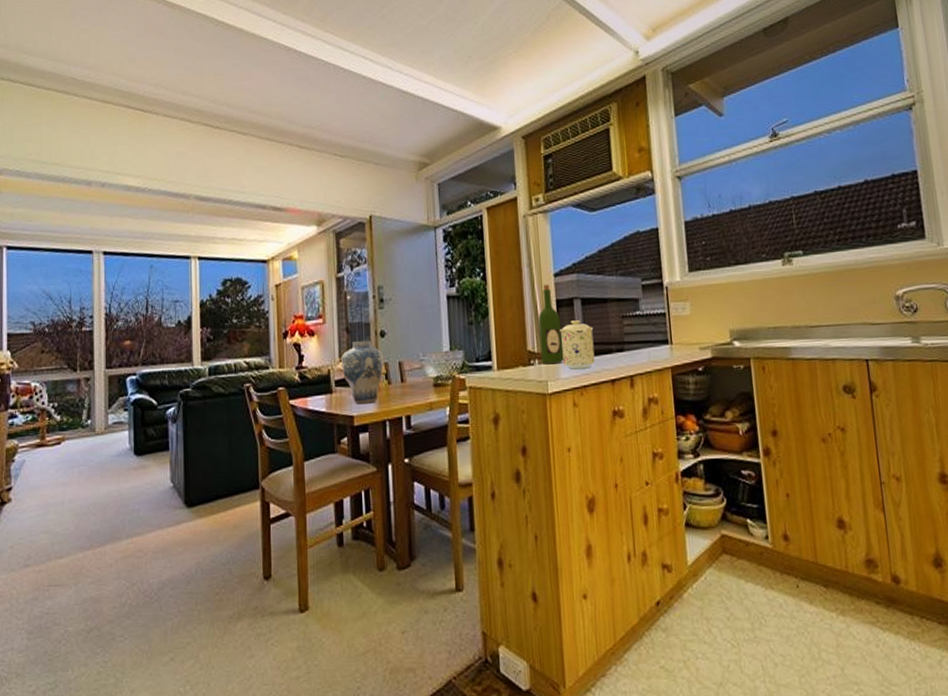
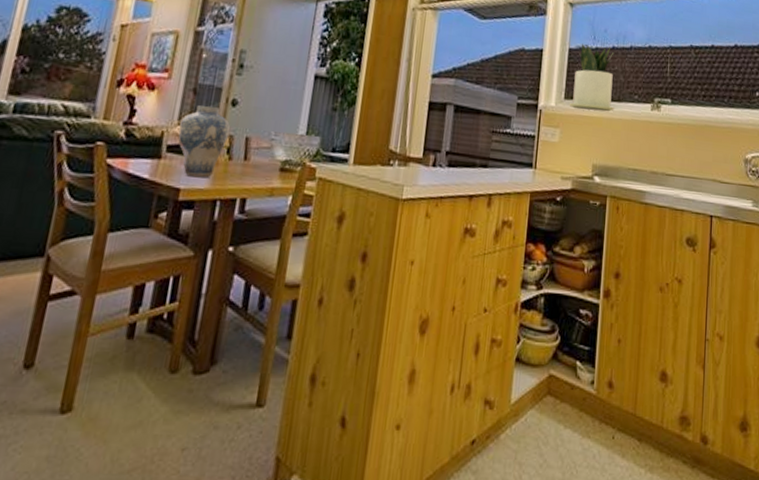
wine bottle: present [538,284,563,365] -> none [401,83,430,169]
mug: present [559,320,595,370] -> none [424,126,462,179]
planter: none [694,210,744,280] -> present [569,43,615,112]

